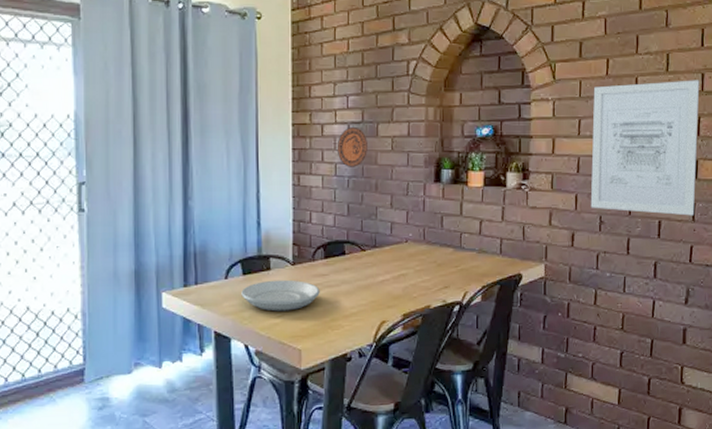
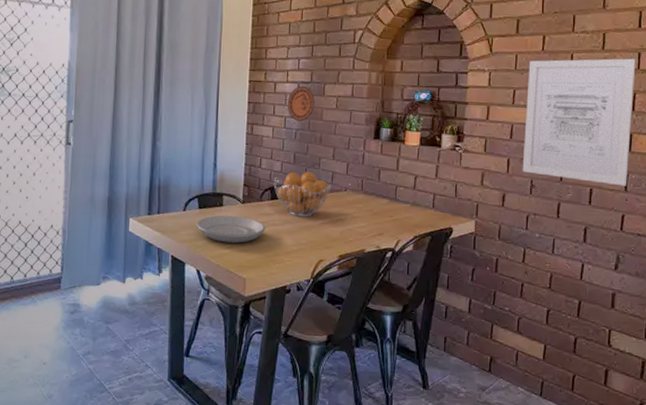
fruit basket: none [326,223,391,275] -> present [273,171,332,217]

